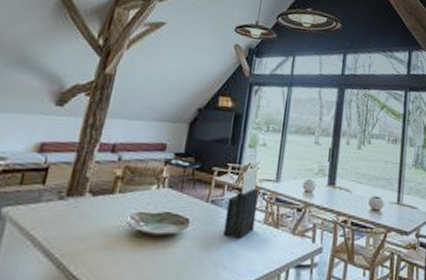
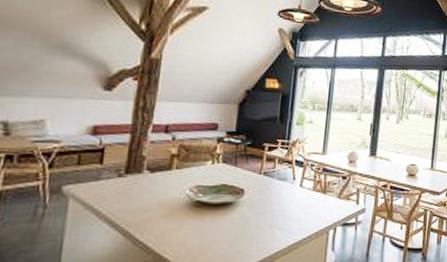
knife block: present [223,169,260,240] -> none [276,144,308,205]

